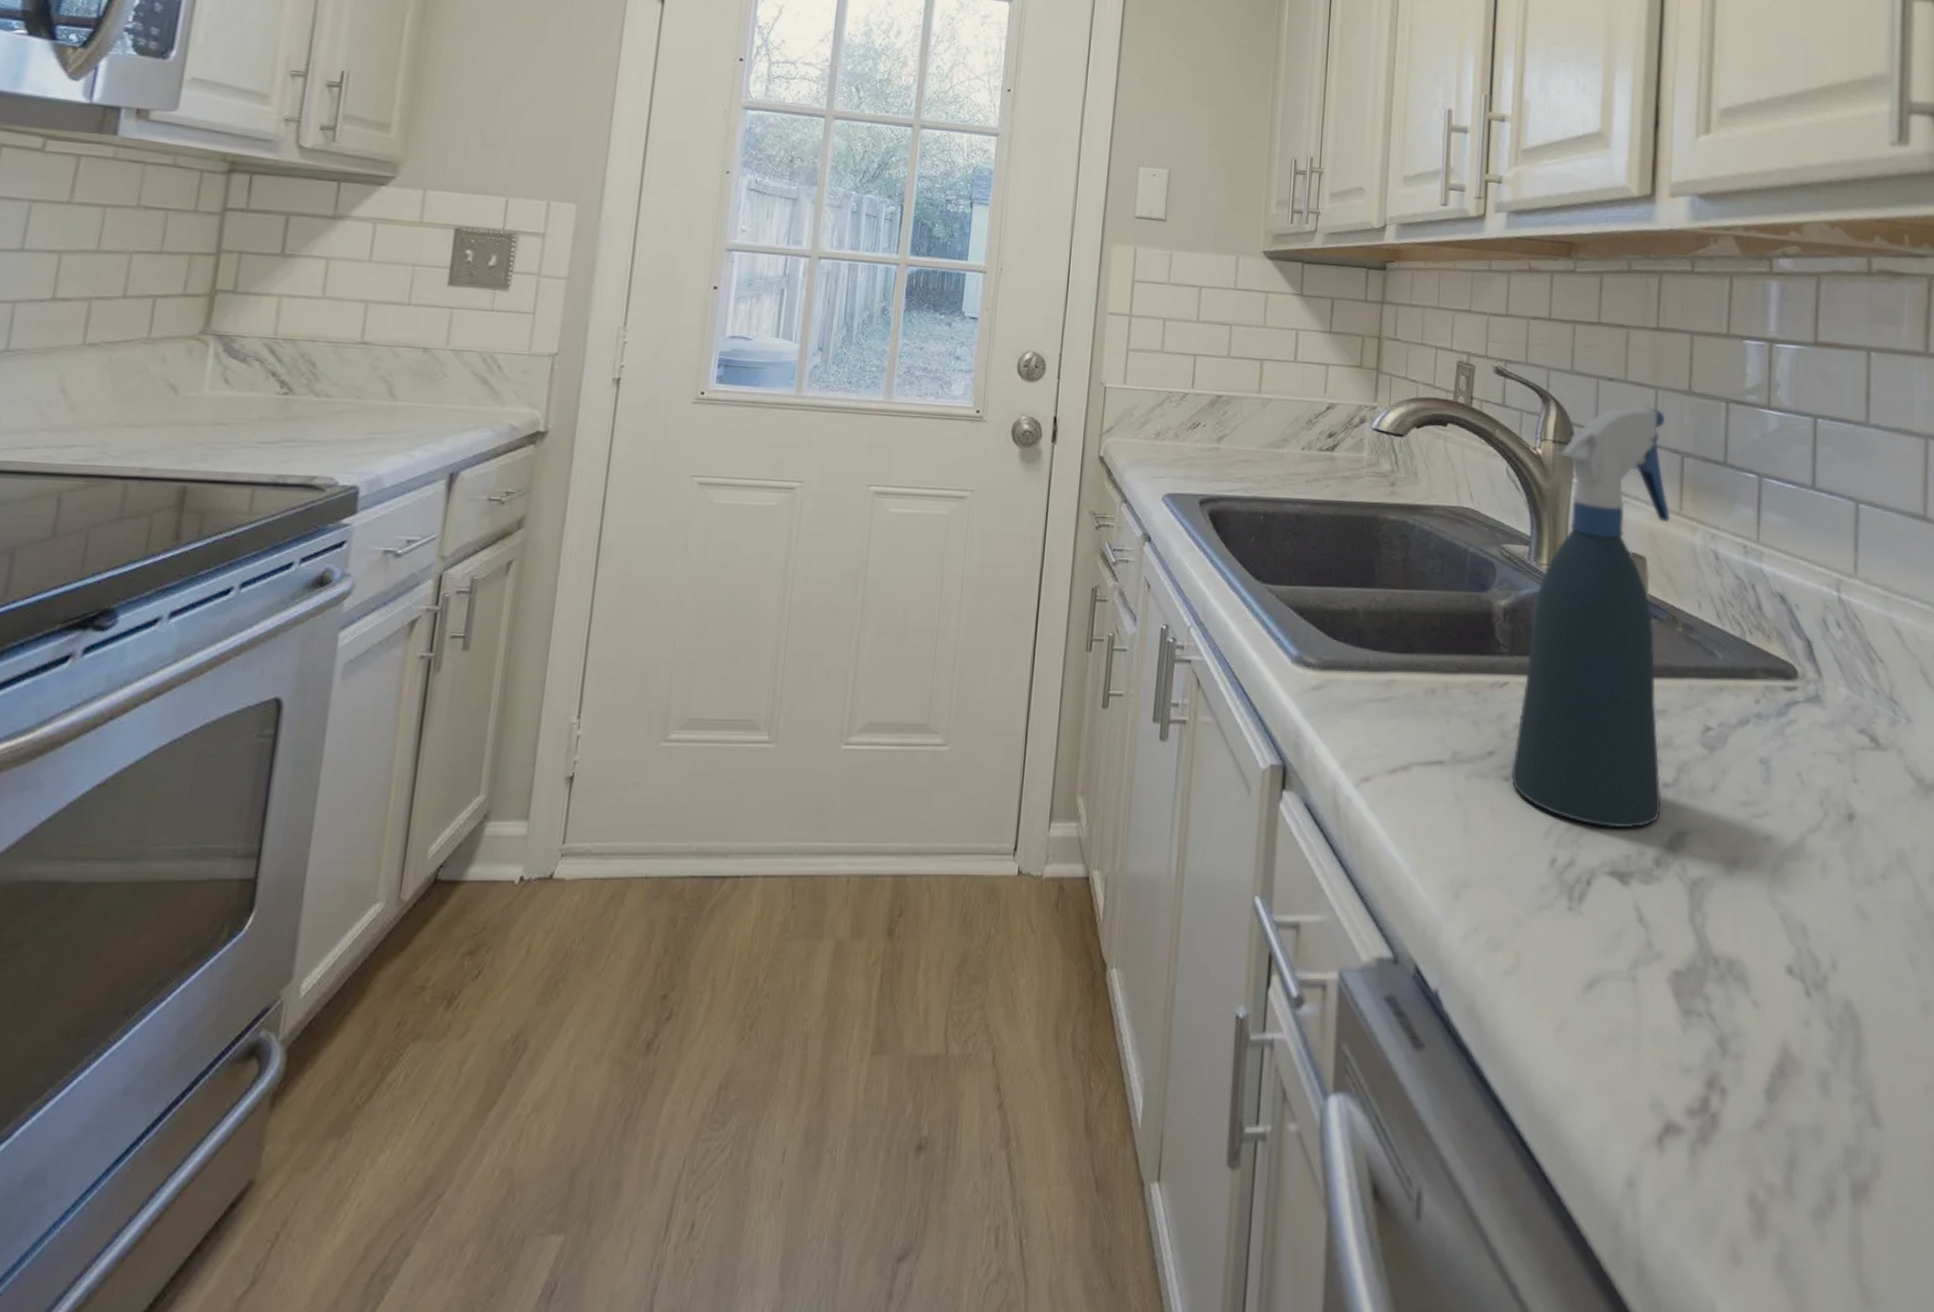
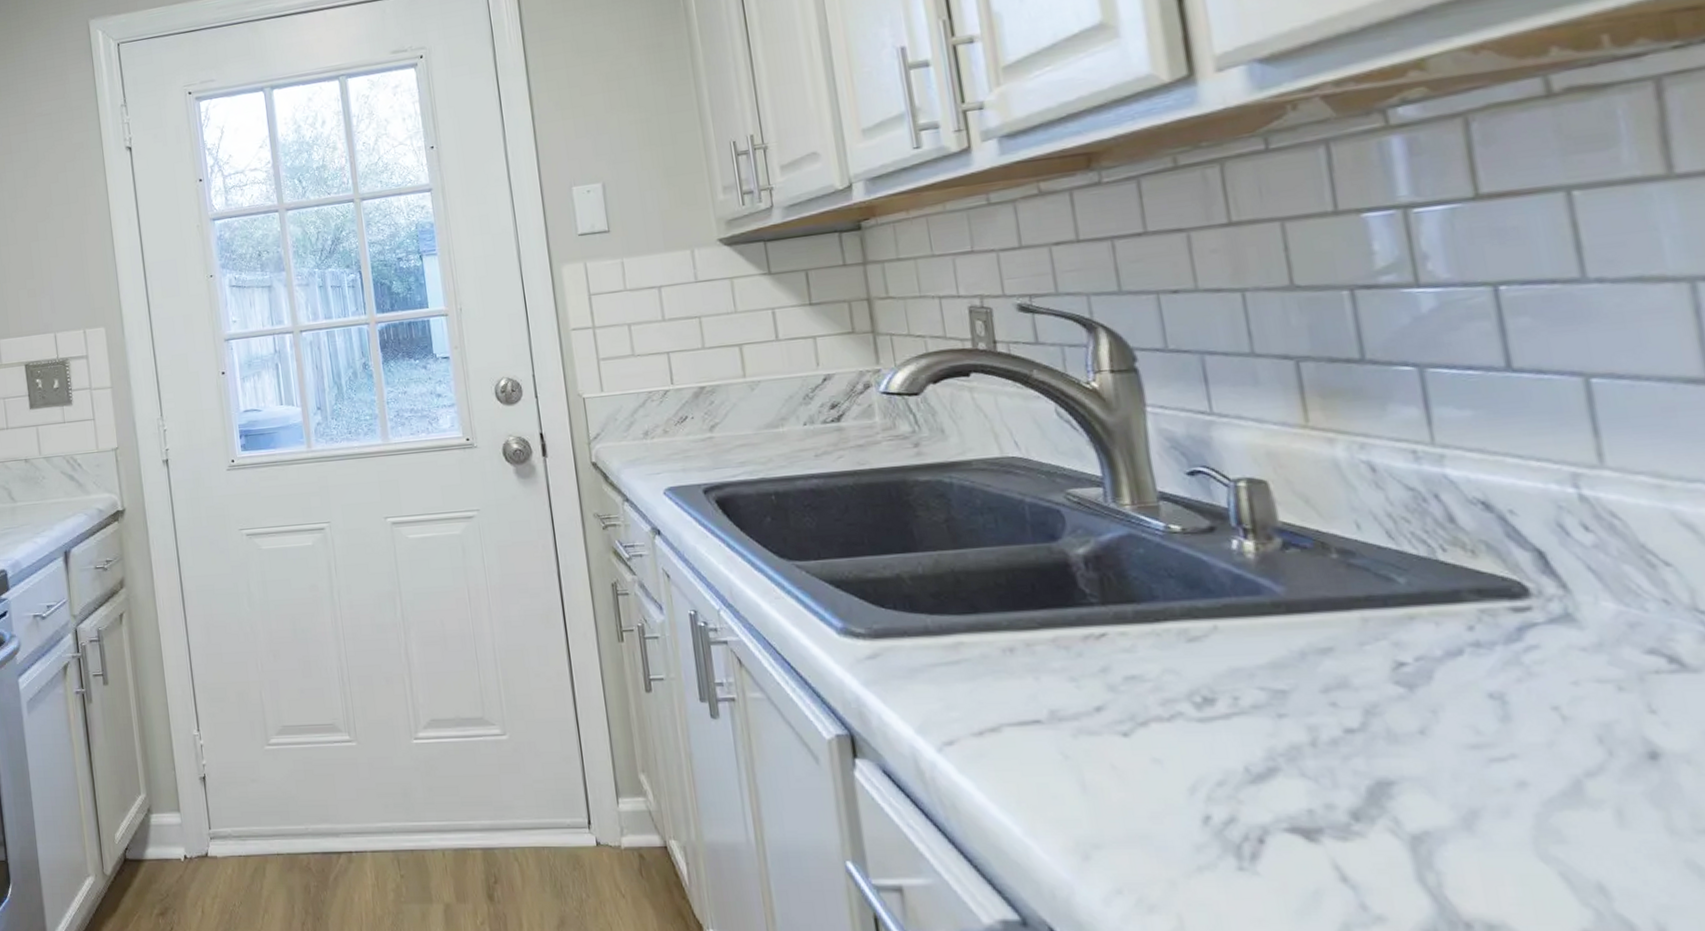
spray bottle: present [1511,407,1670,829] -> none [1113,313,1349,781]

